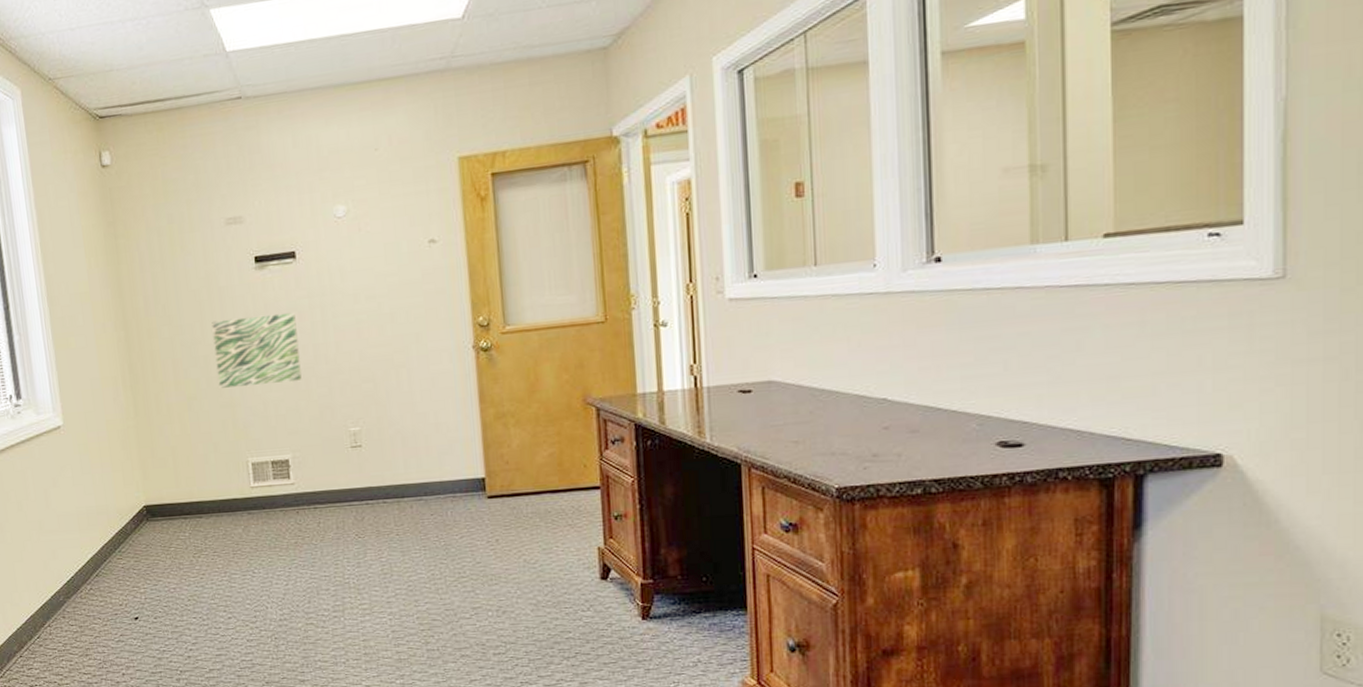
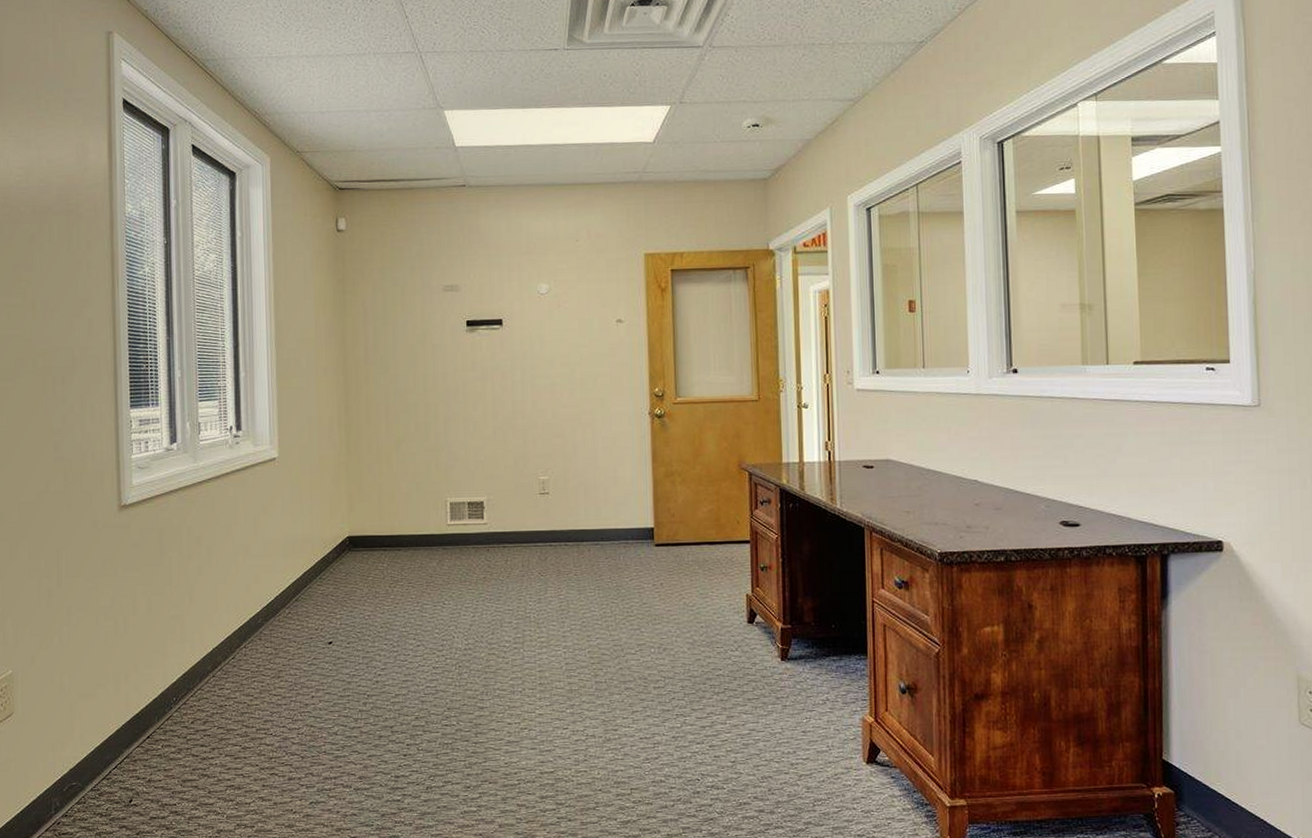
wall art: present [212,312,302,388] -> none [424,371,500,434]

